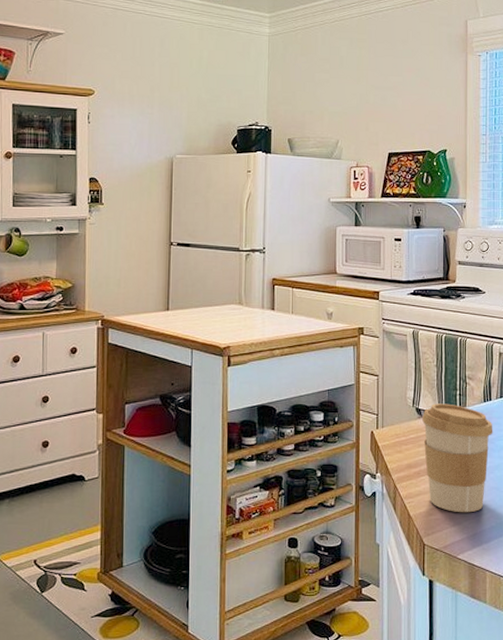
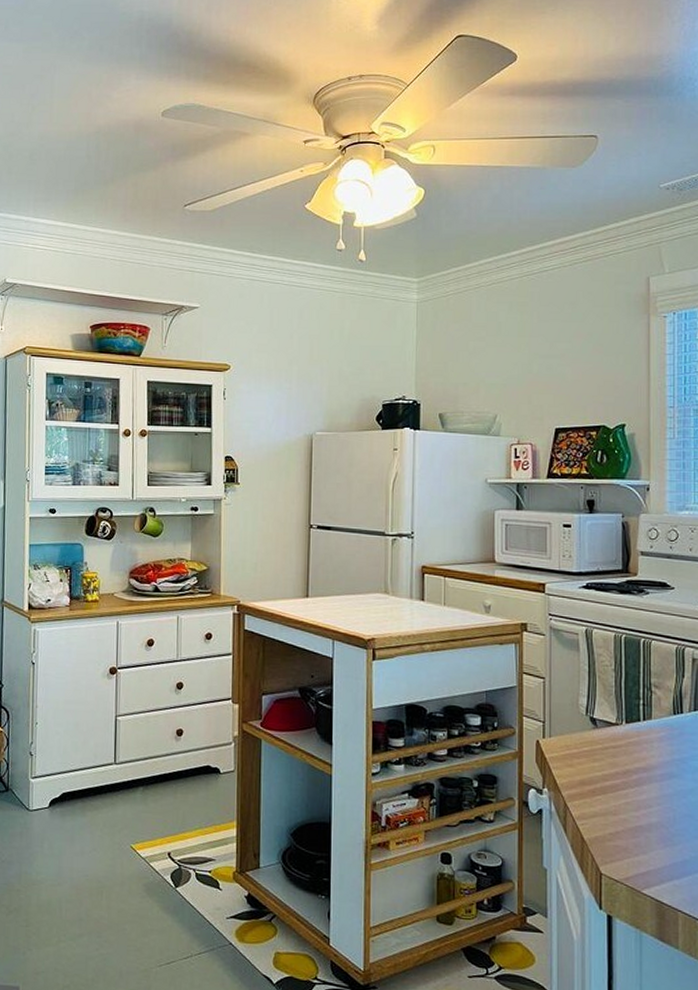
coffee cup: present [422,403,493,513] -> none [598,713,686,842]

